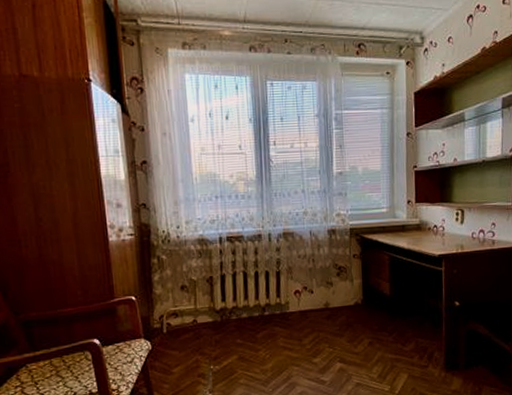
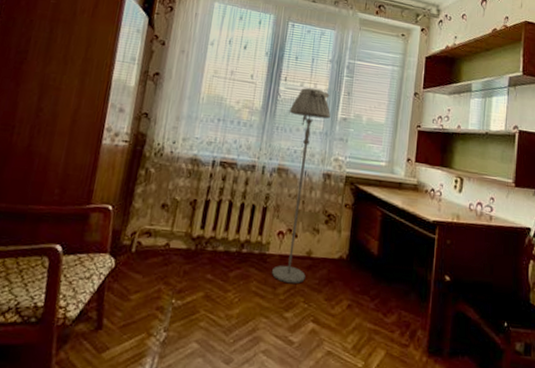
floor lamp: none [284,147,327,334] -> present [272,87,331,284]

